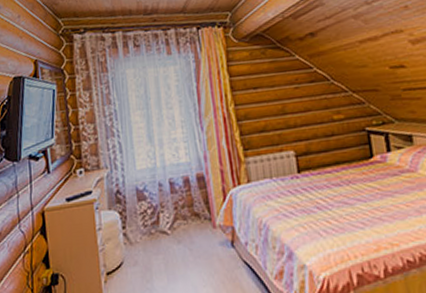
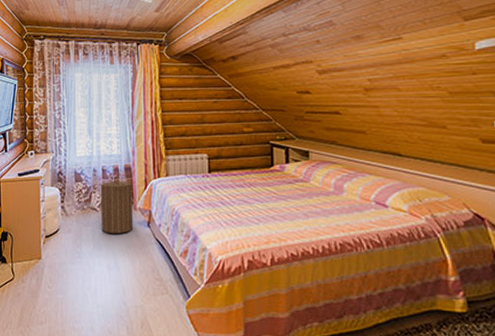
laundry hamper: none [168,188,215,261] -> present [100,176,134,233]

